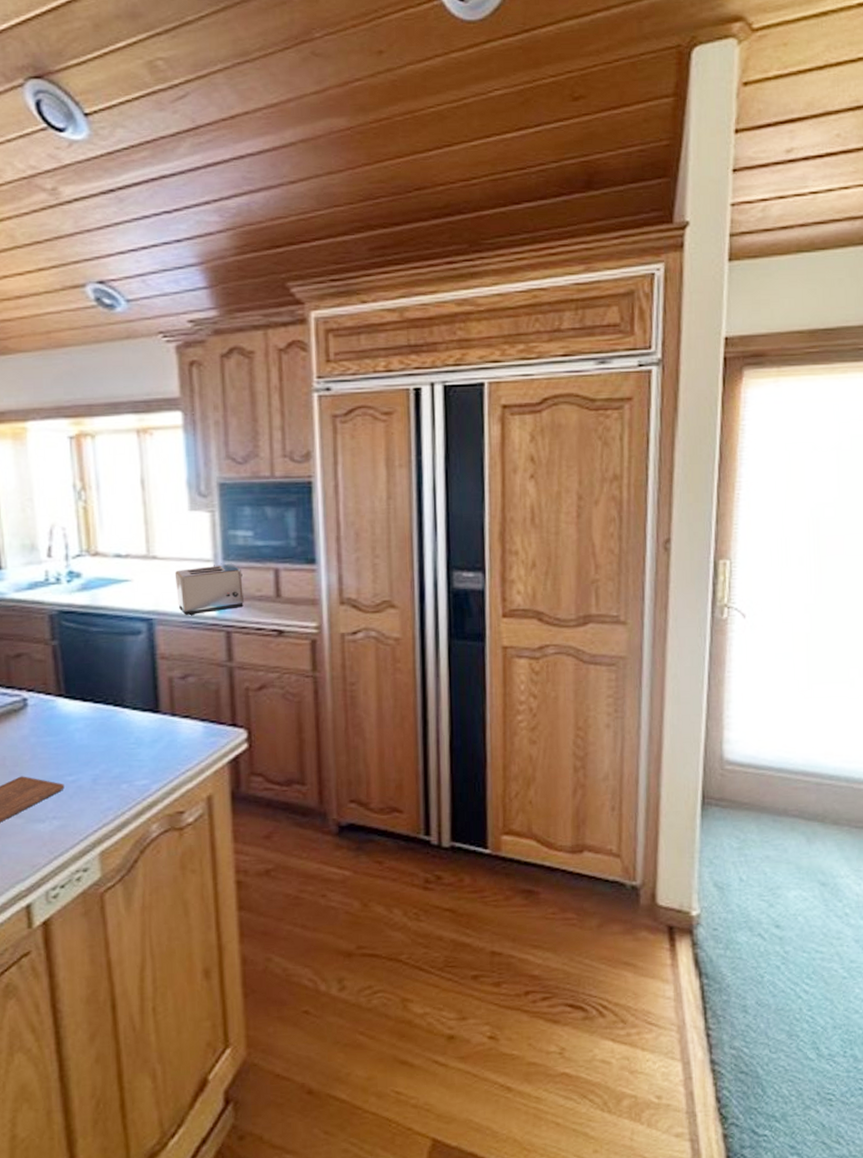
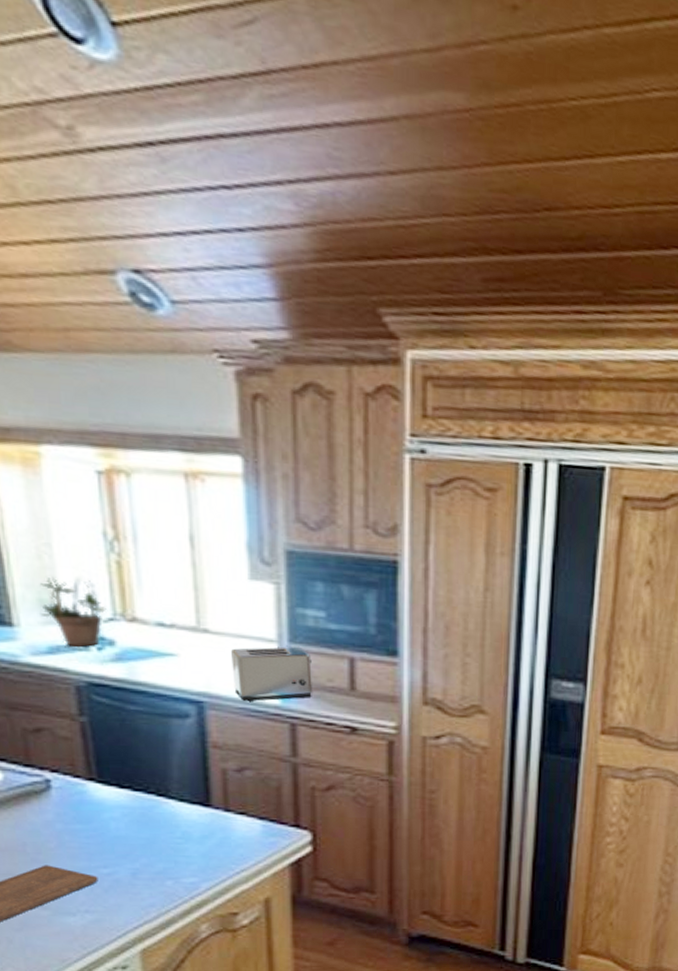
potted plant: none [22,525,75,582] -> present [39,576,107,648]

